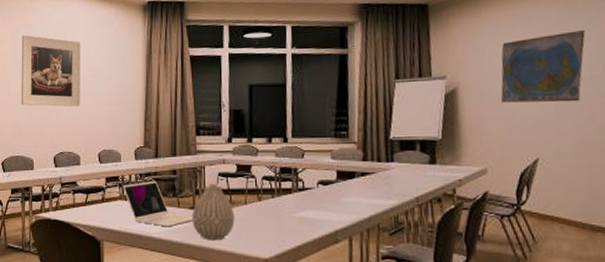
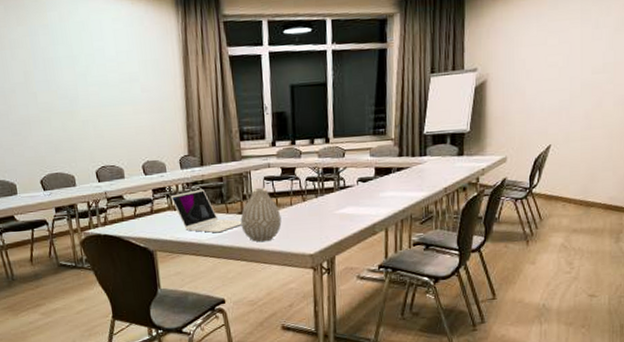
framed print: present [21,35,80,107] -> none [41,37,118,119]
world map: present [500,30,586,103] -> none [524,17,603,93]

